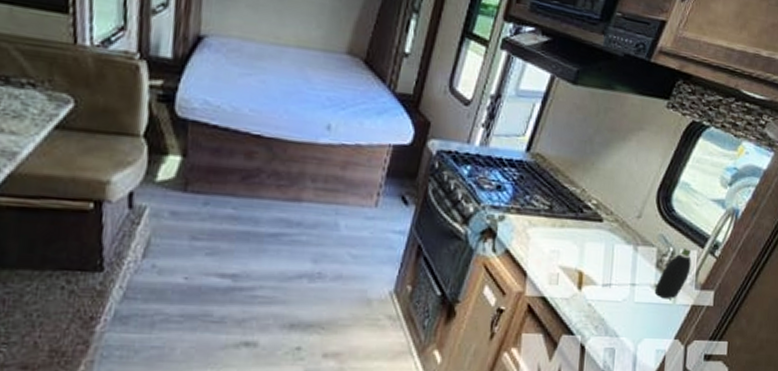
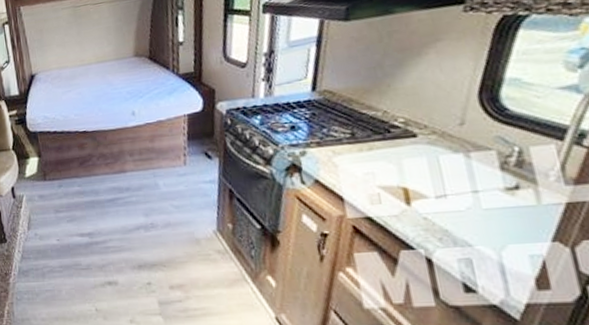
soap dispenser: present [654,243,694,300] -> none [506,138,552,201]

